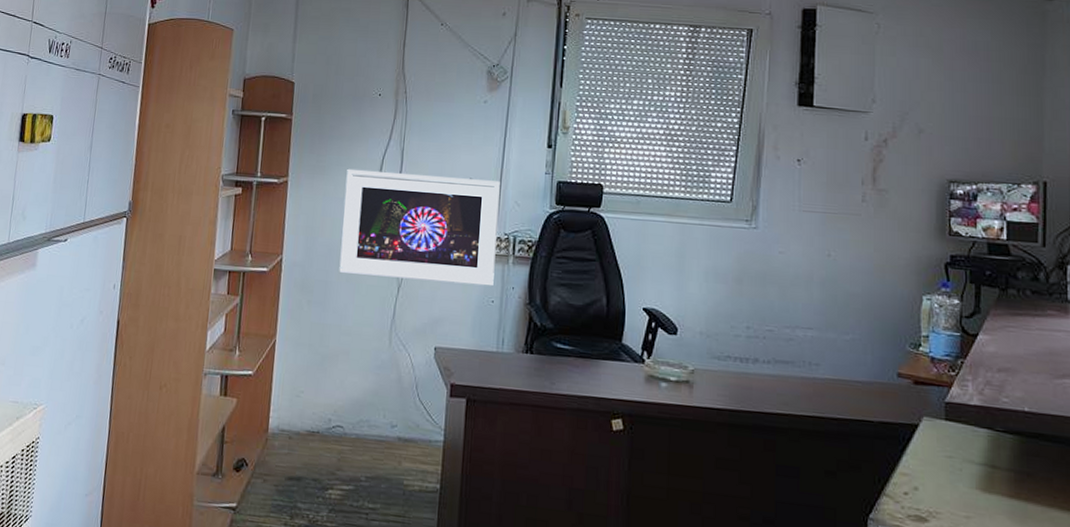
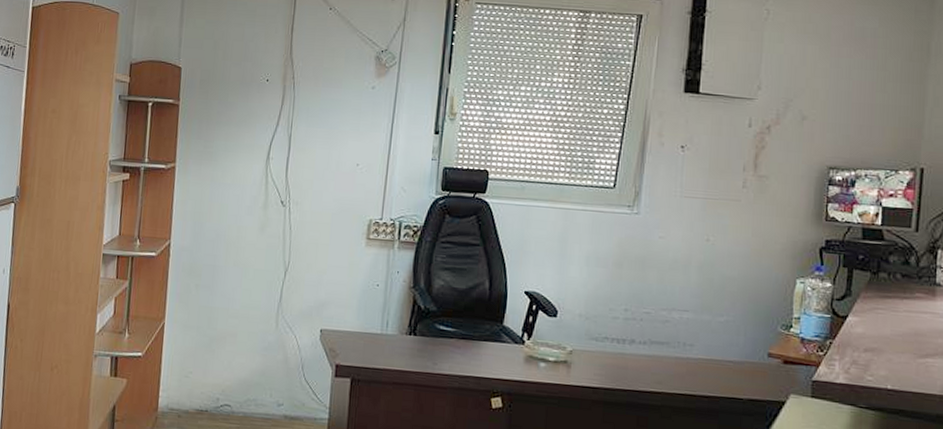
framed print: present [339,168,500,287] -> none [226,154,387,271]

